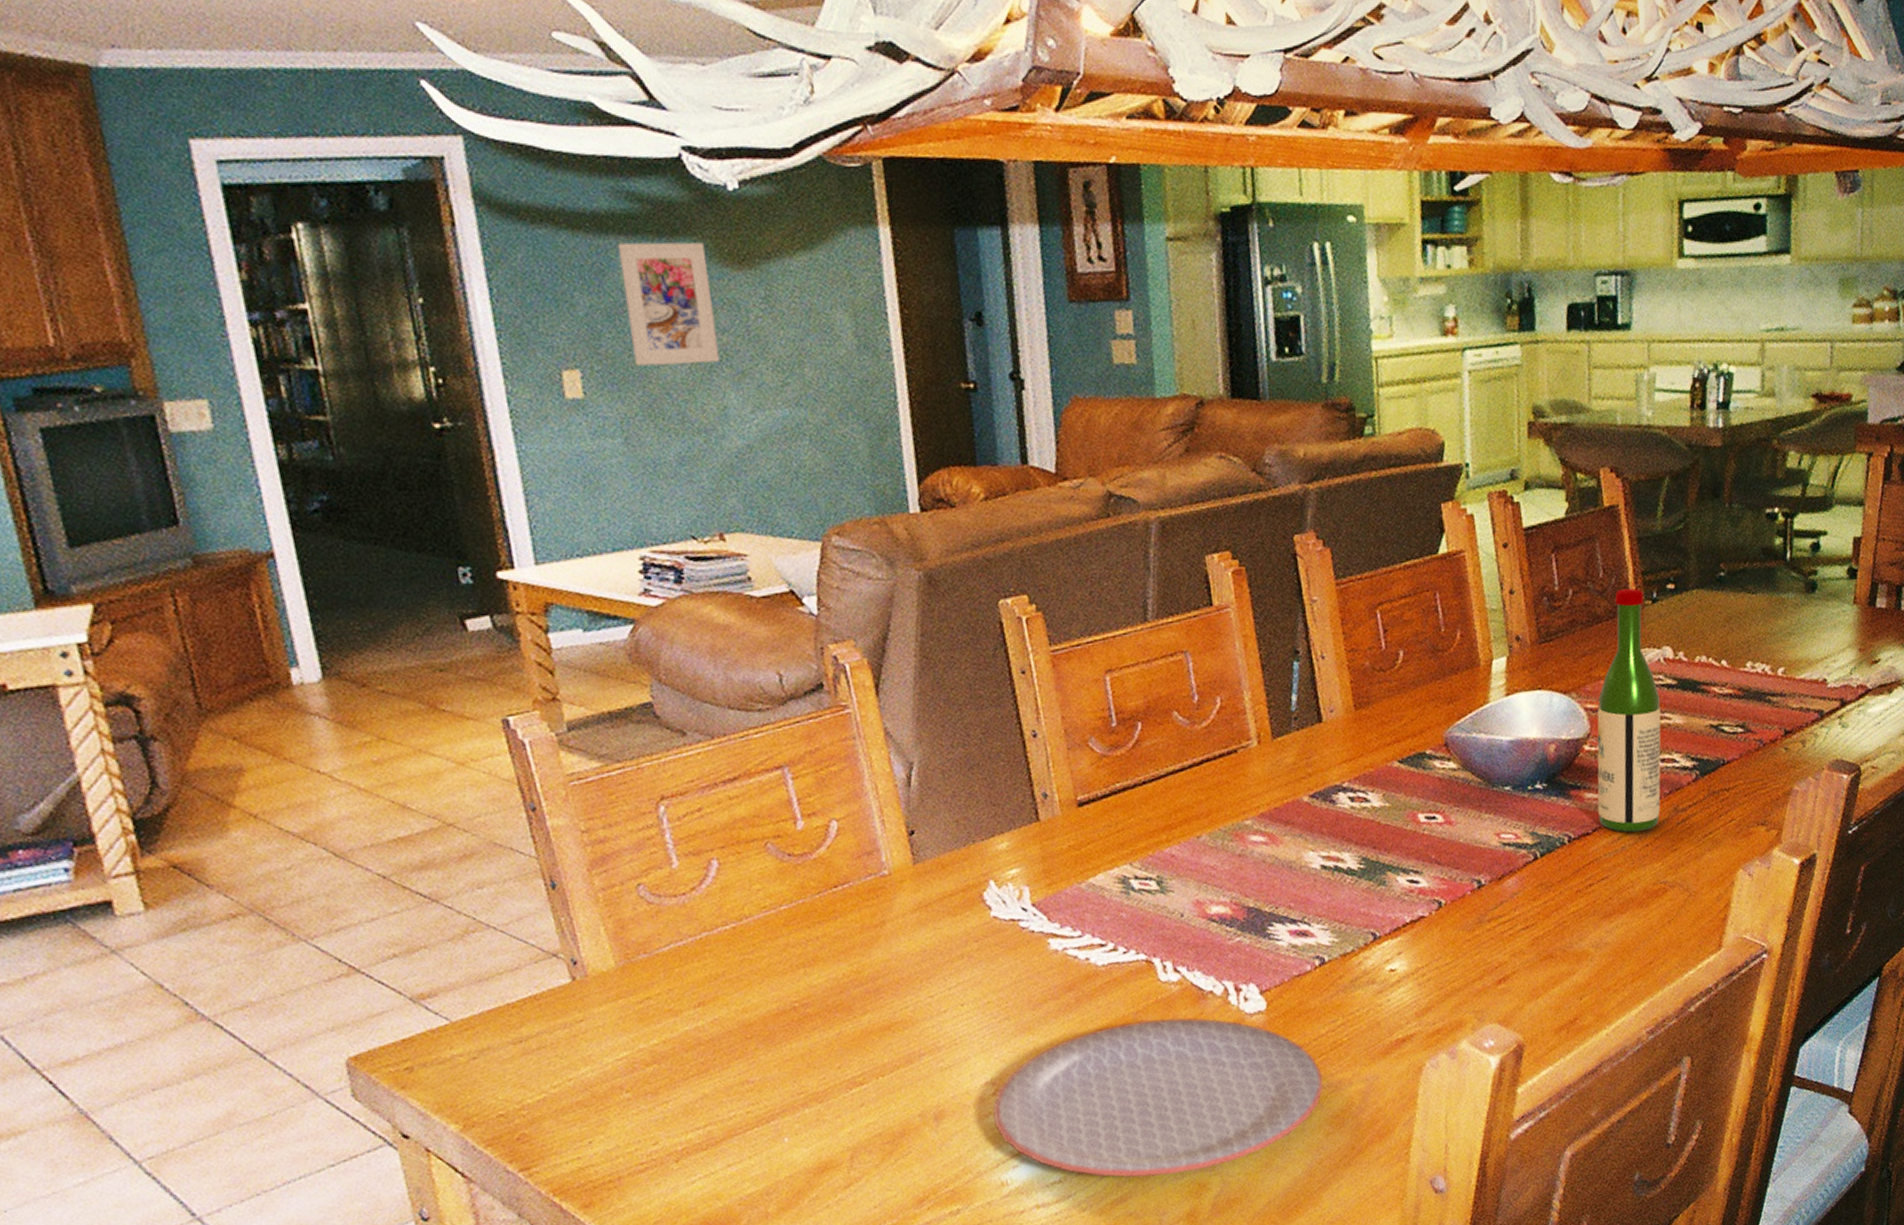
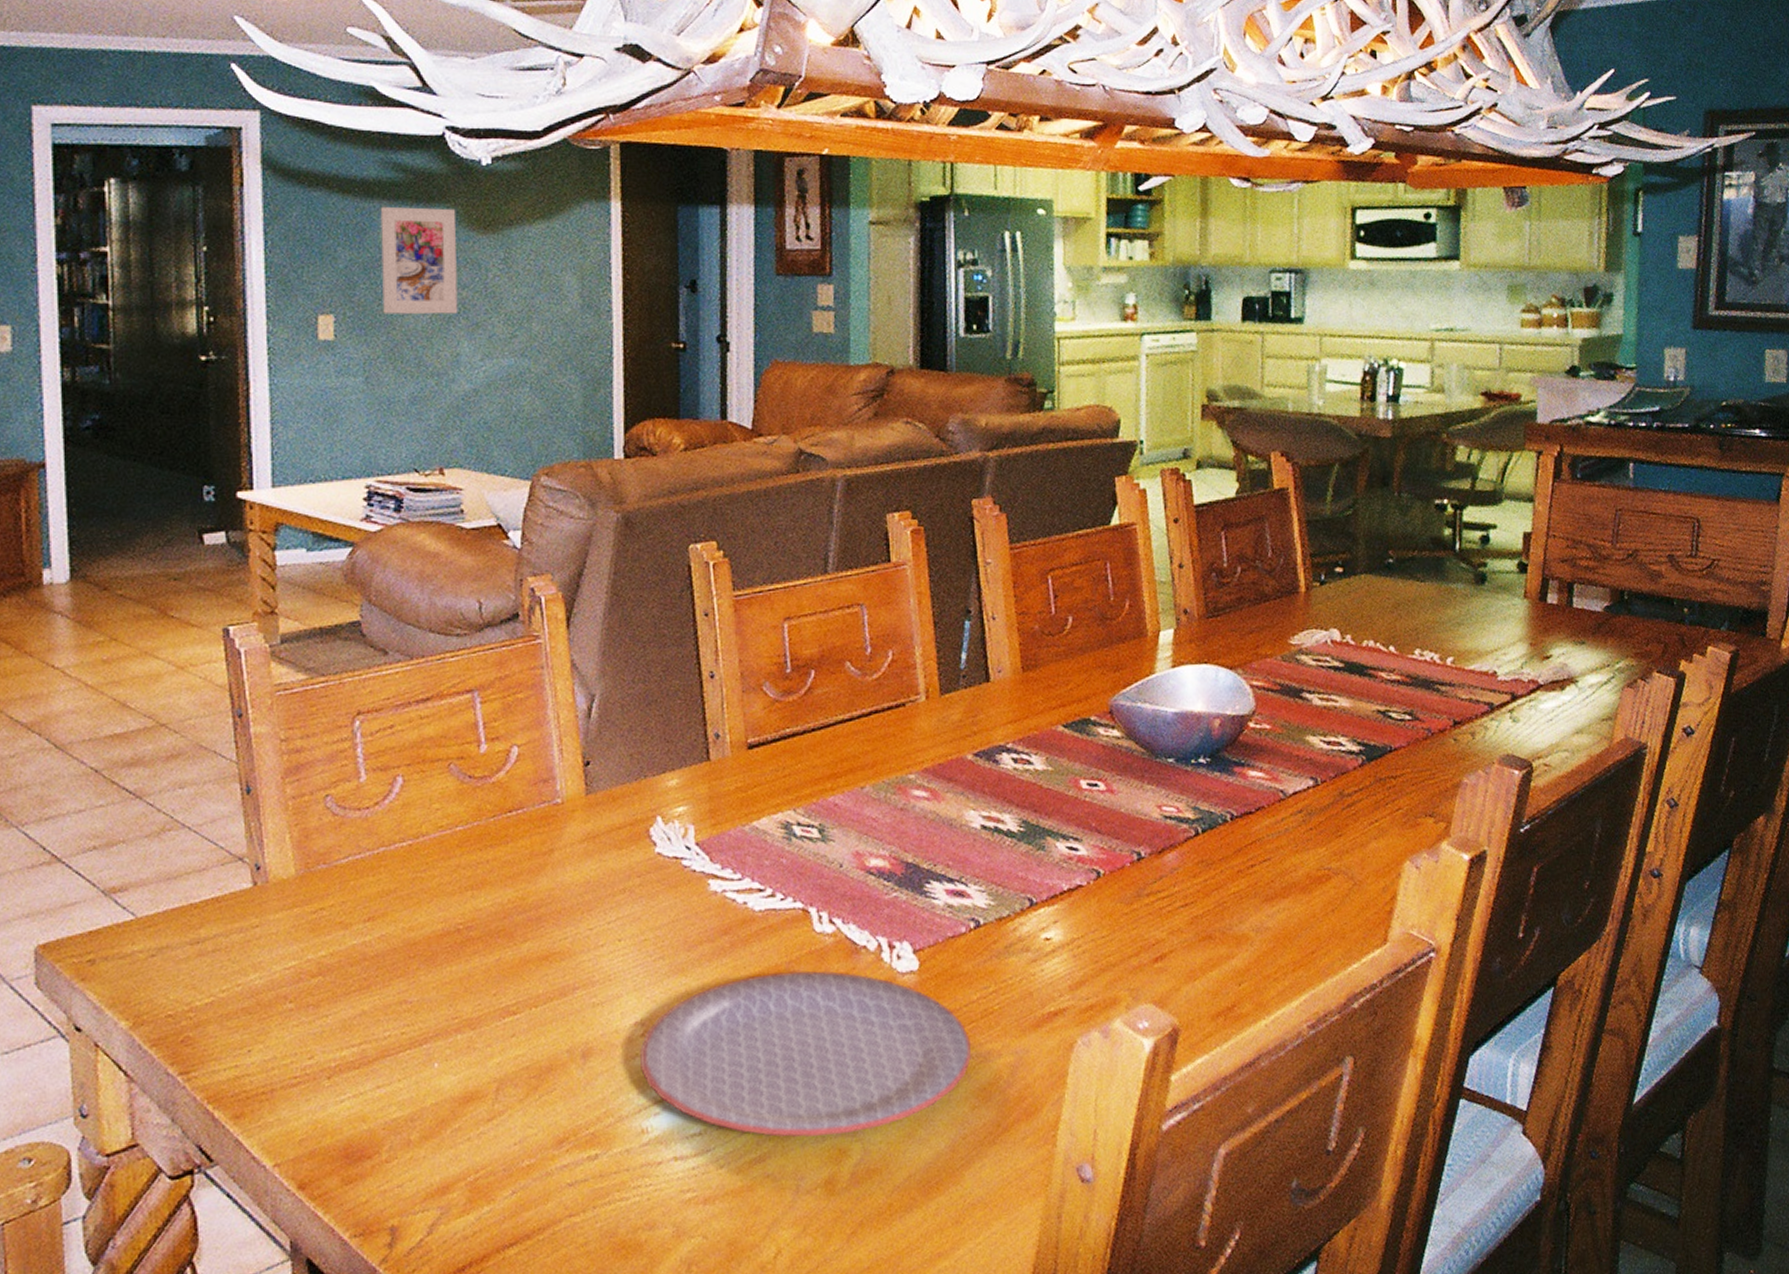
wine bottle: present [1597,588,1661,833] -> none [1261,569,1328,814]

